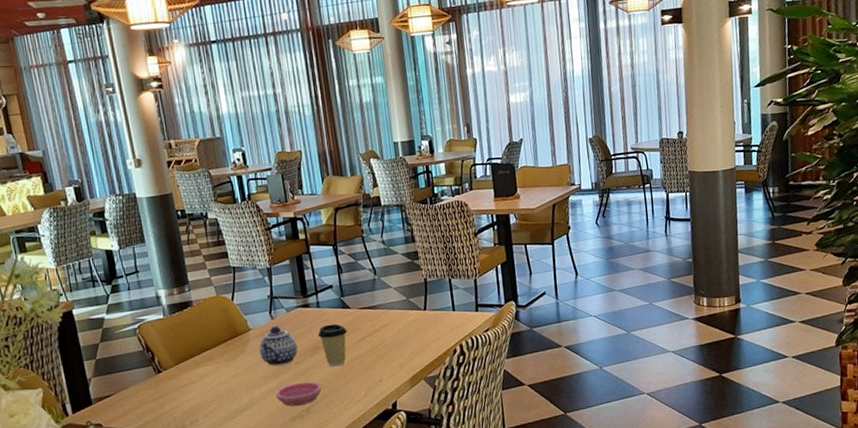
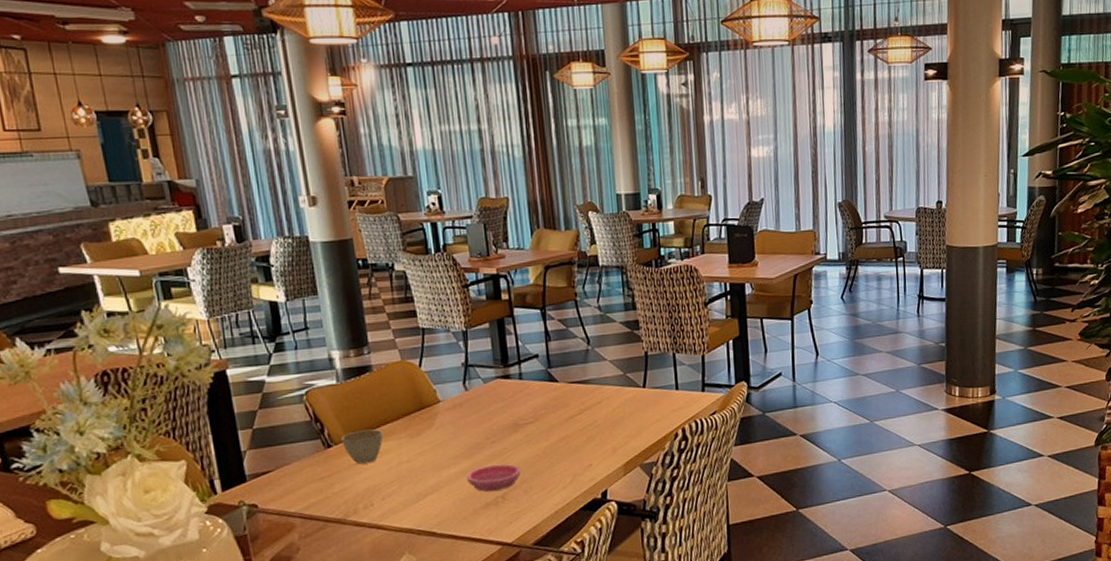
cup: none [169,355,204,387] -> present [341,429,383,464]
teapot: present [259,326,298,367] -> none [449,398,495,445]
coffee cup: present [318,323,348,367] -> none [519,398,554,448]

